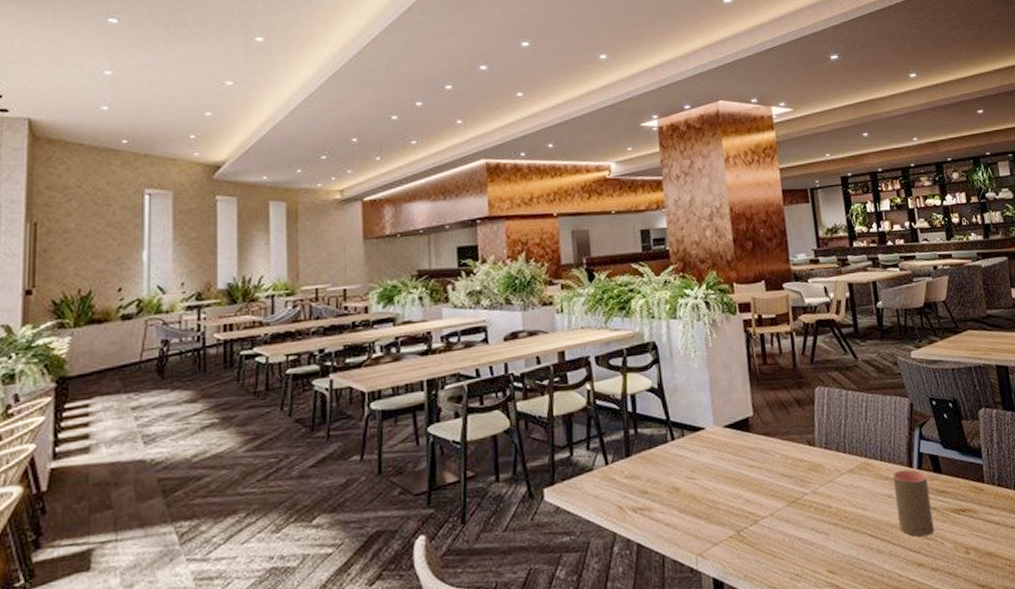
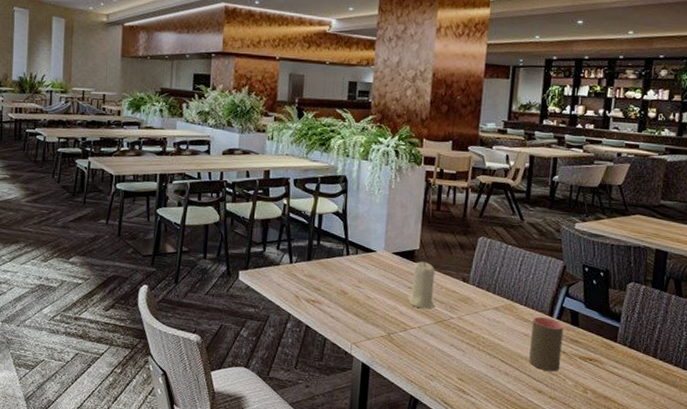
candle: none [750,430,784,490] -> present [407,262,435,309]

